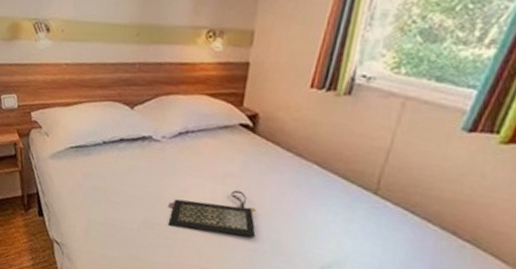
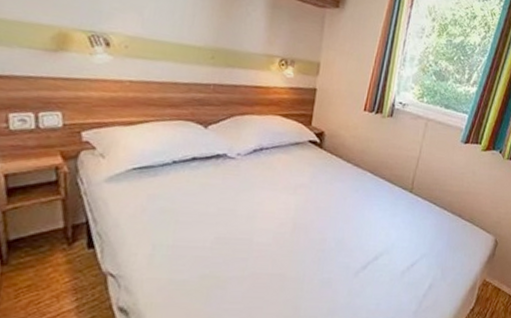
clutch bag: present [168,190,258,238] -> none [242,198,325,240]

